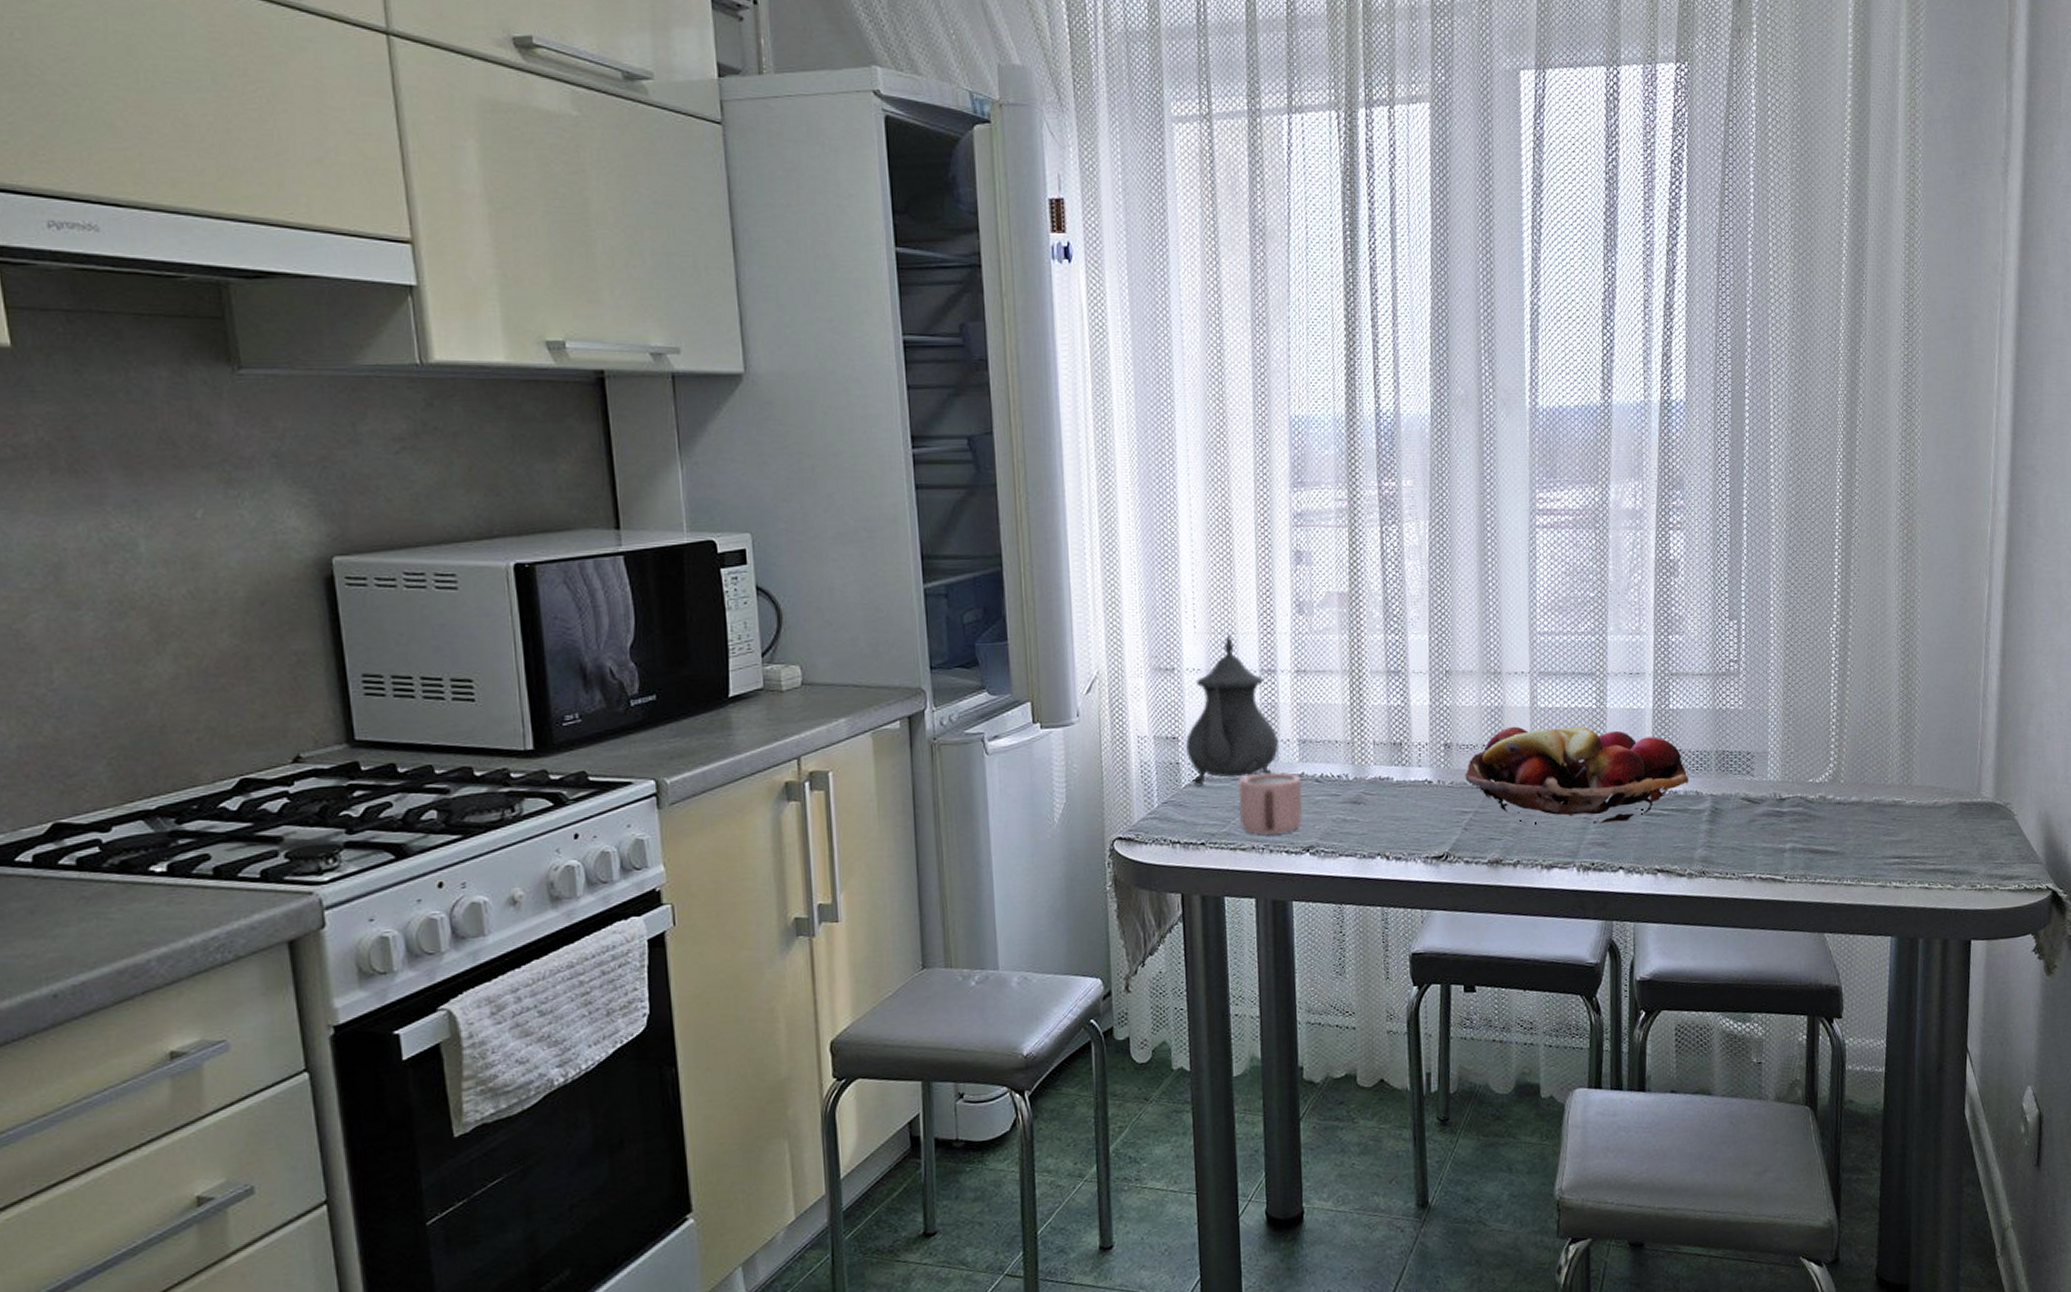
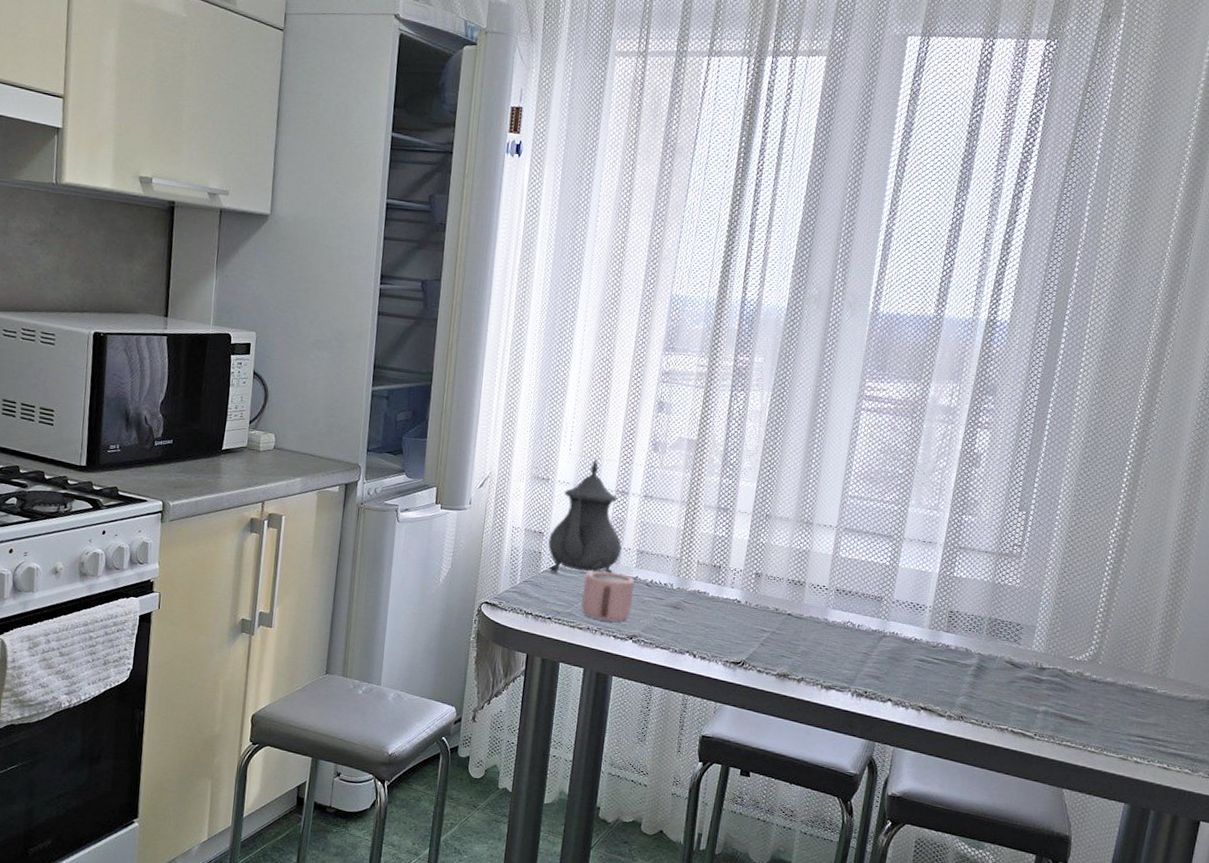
fruit basket: present [1465,726,1689,825] -> none [768,568,961,663]

